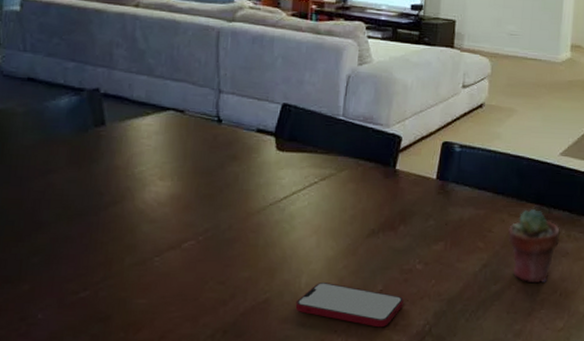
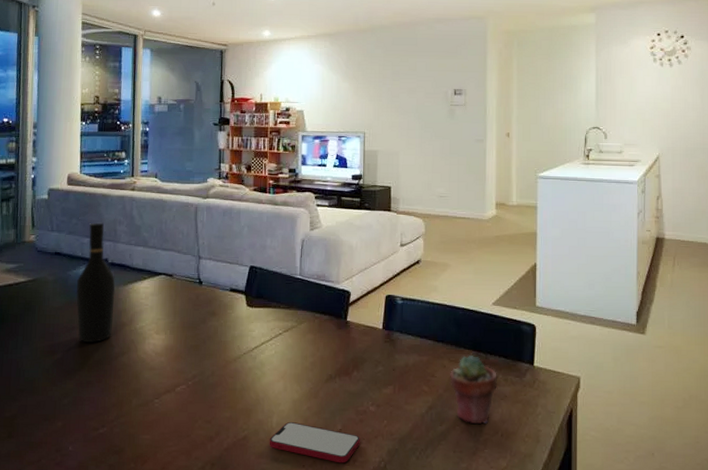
wine bottle: none [54,43,109,190] -> present [75,222,116,343]

